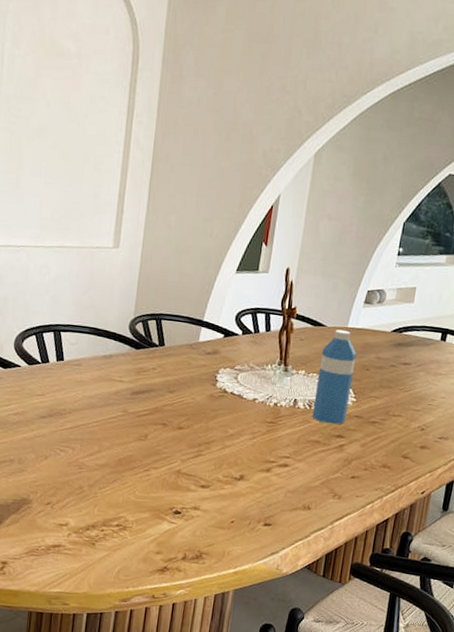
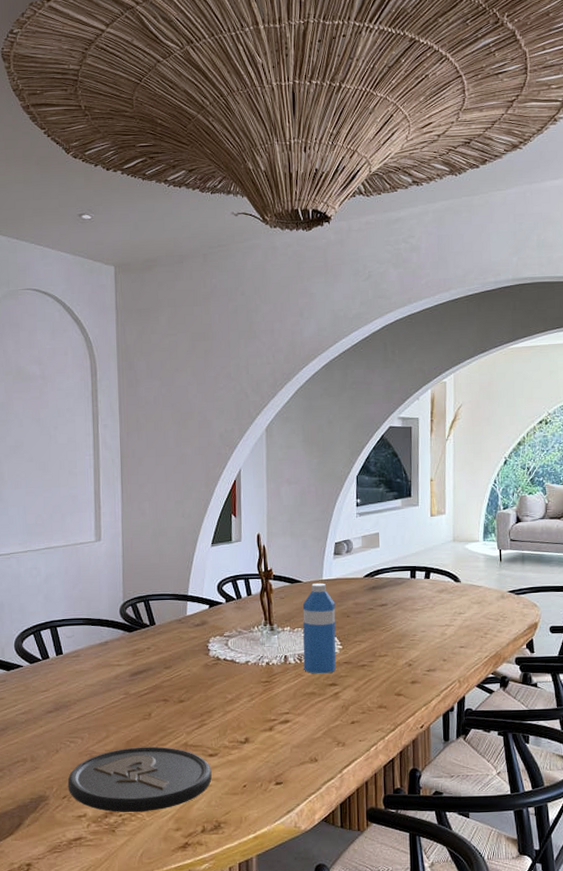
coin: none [53,465,201,531] -> present [68,746,212,813]

